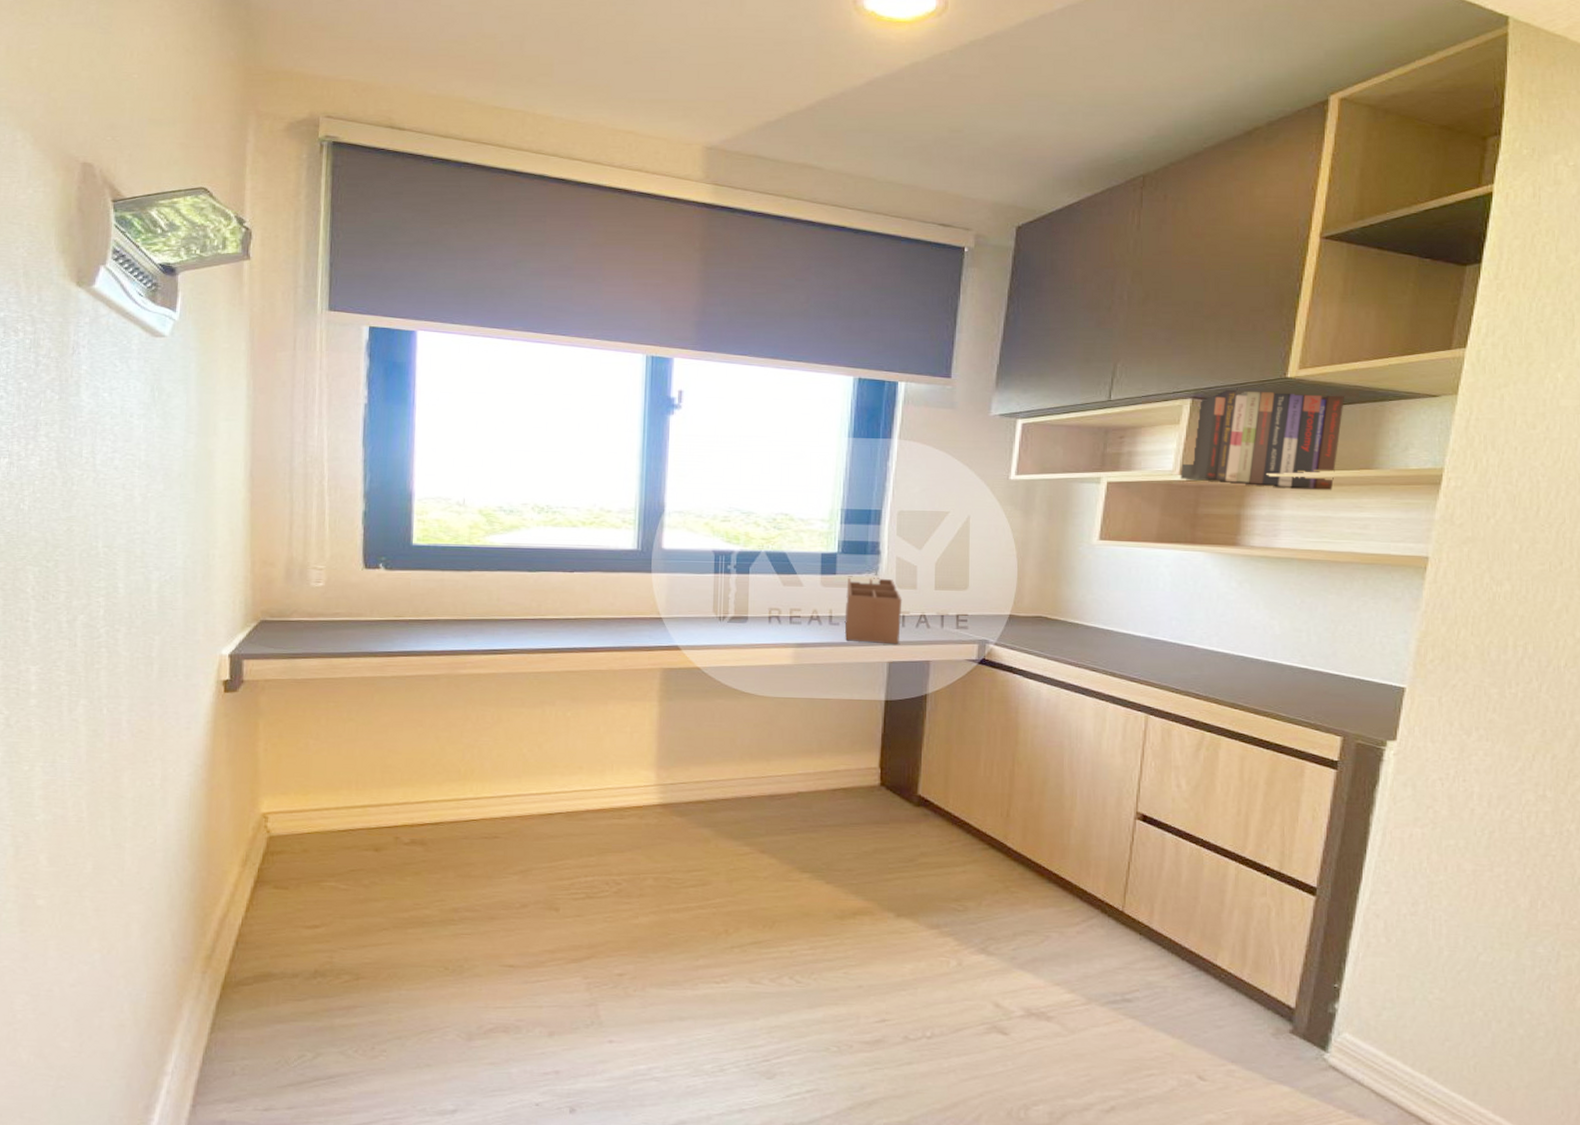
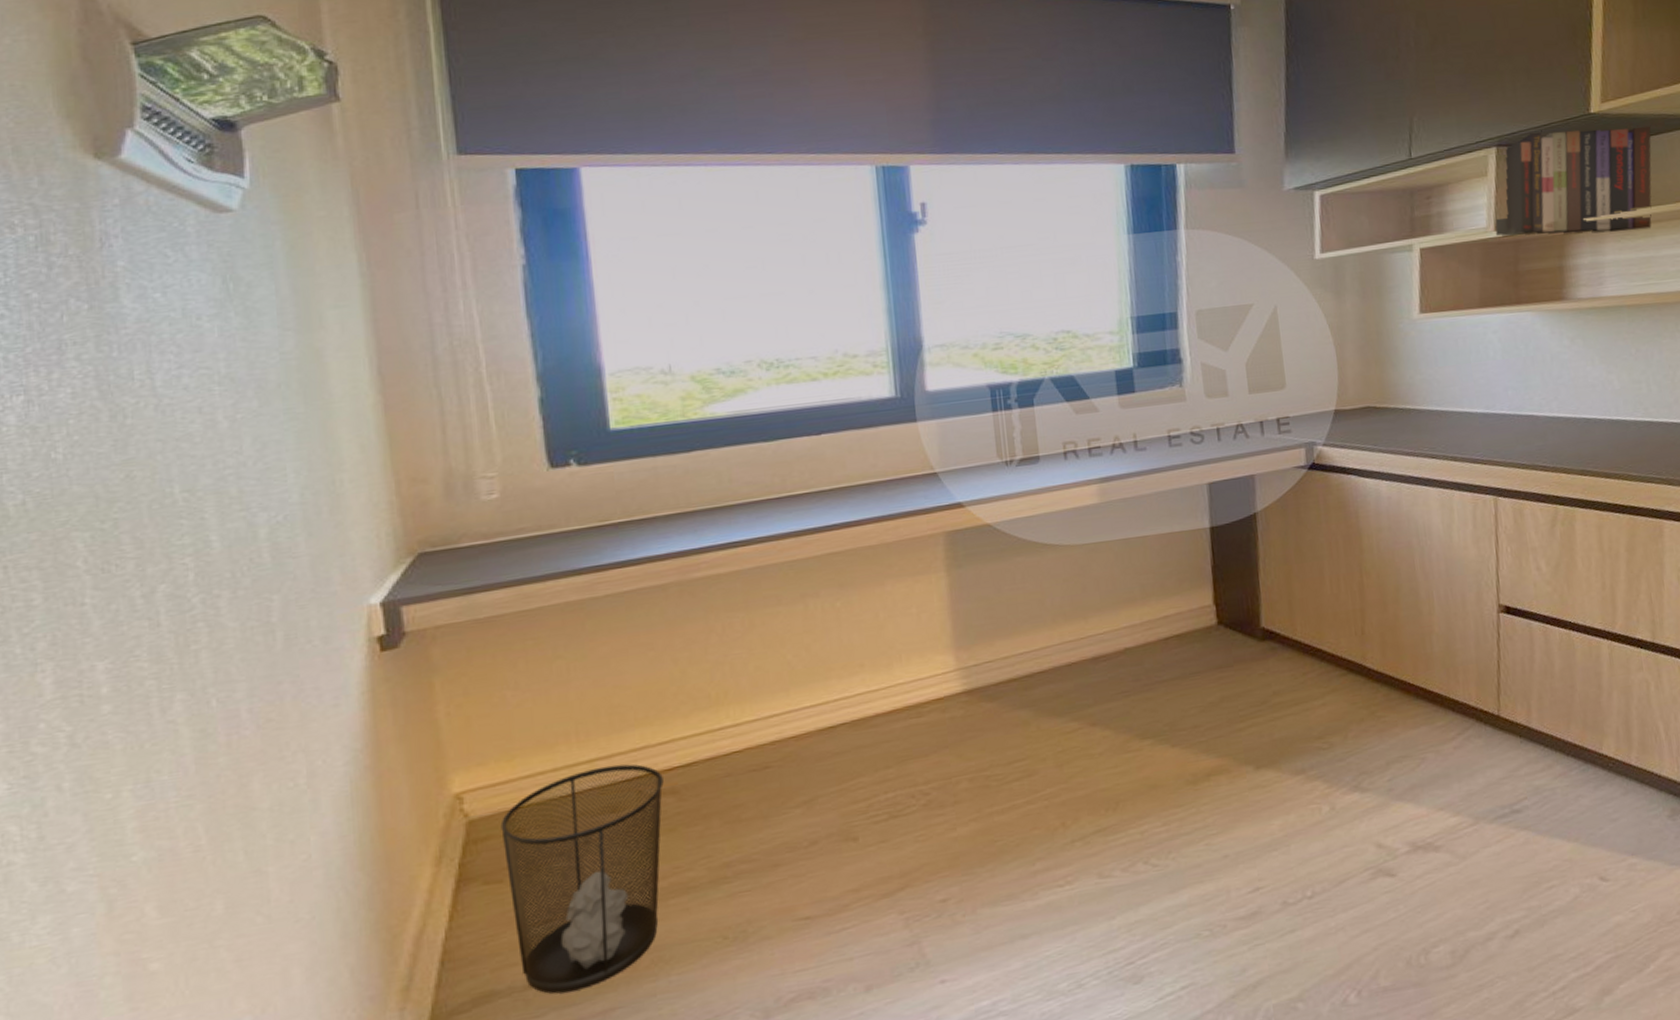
waste bin: none [292,812,416,986] -> present [500,764,664,994]
desk organizer: present [844,576,903,645] -> none [1149,389,1217,467]

